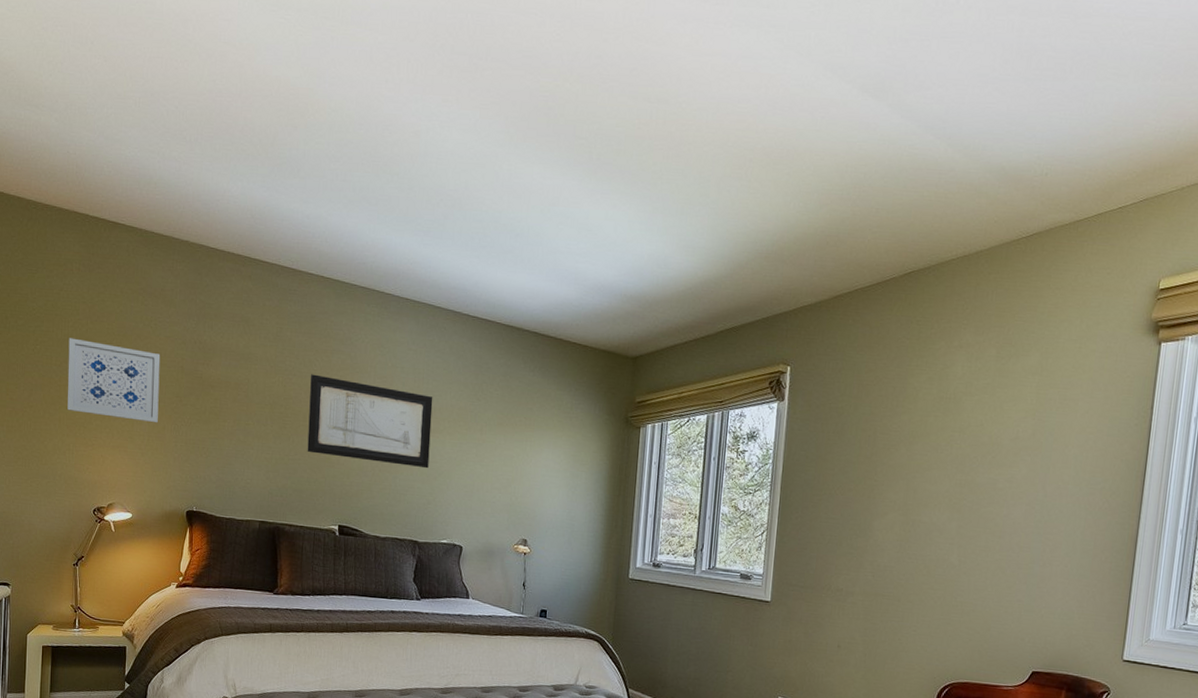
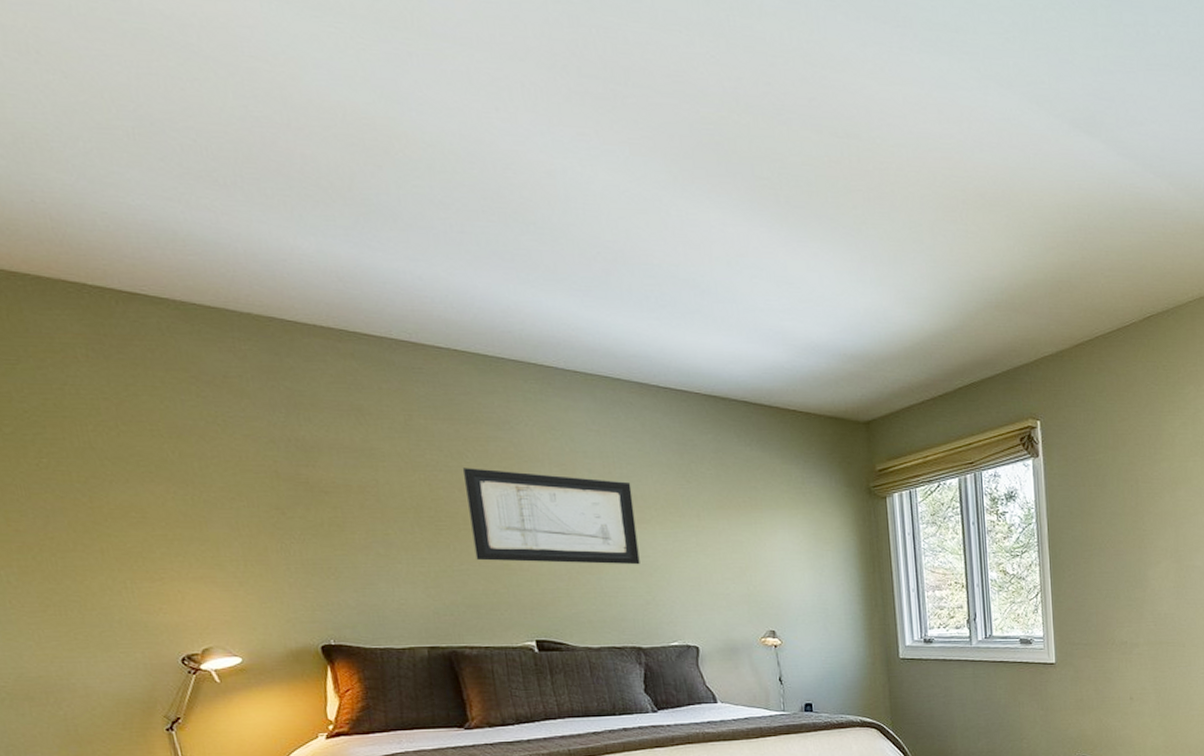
wall art: present [67,338,161,423] -> none [92,445,255,544]

